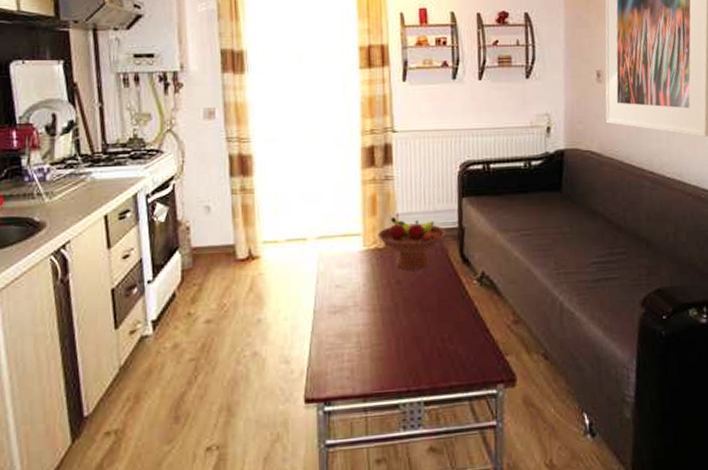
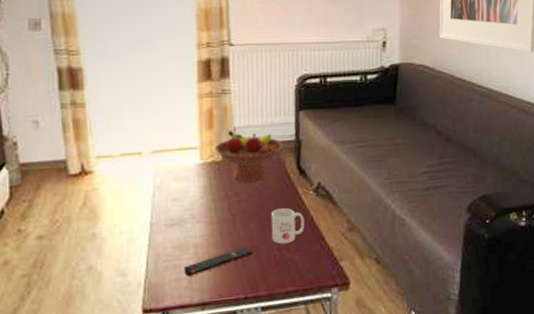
remote control: none [346,337,415,366] -> present [184,246,253,276]
mug: none [433,298,469,336] -> present [270,208,305,245]

